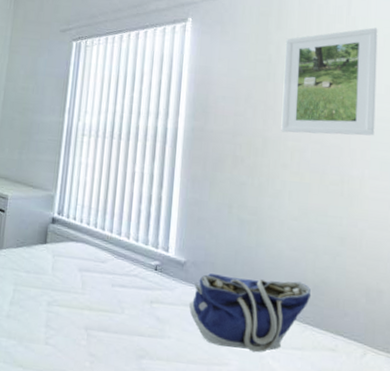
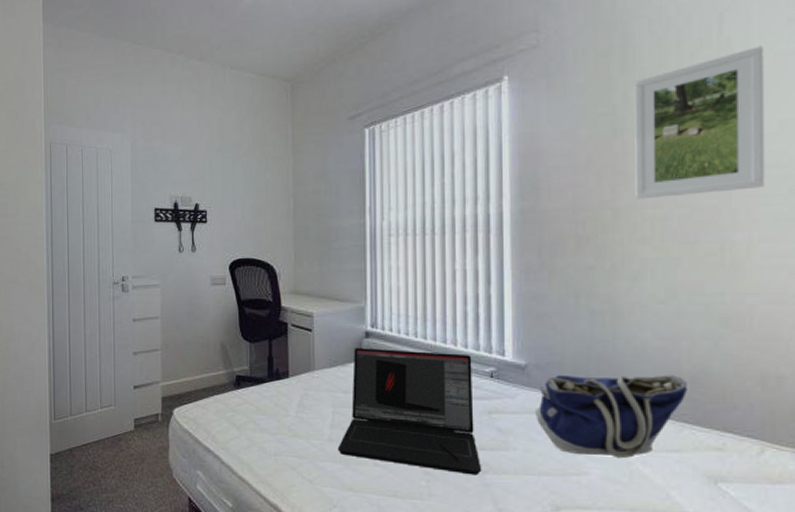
laptop: none [13,231,141,360] -> present [337,347,482,476]

